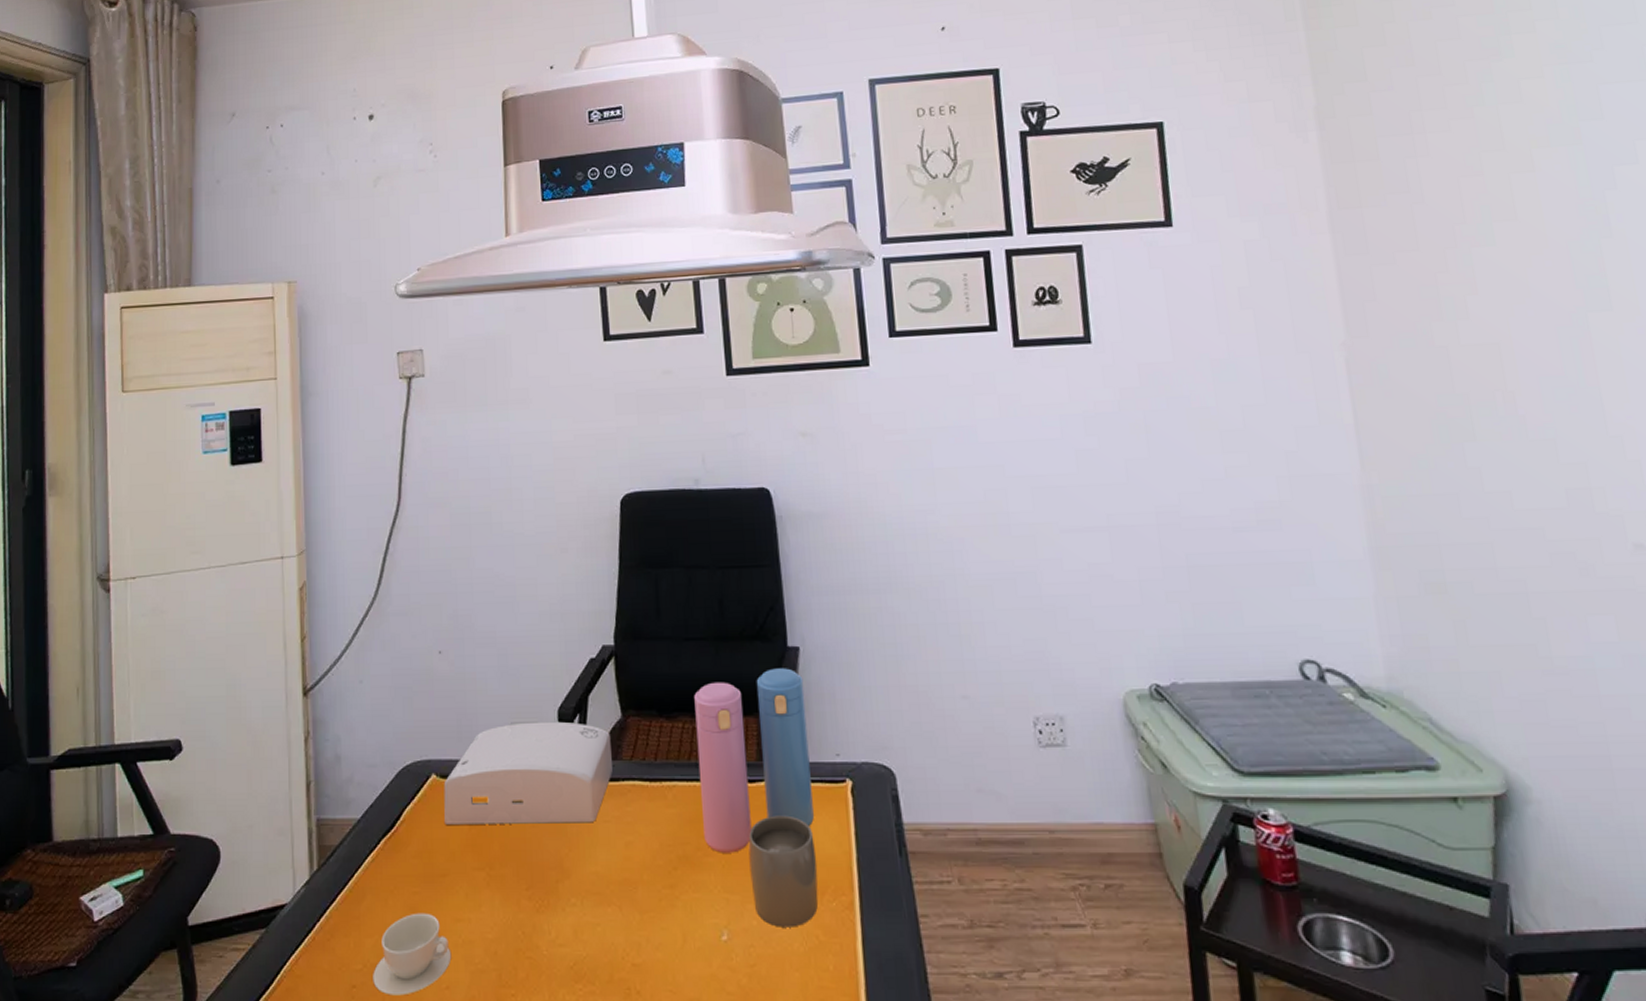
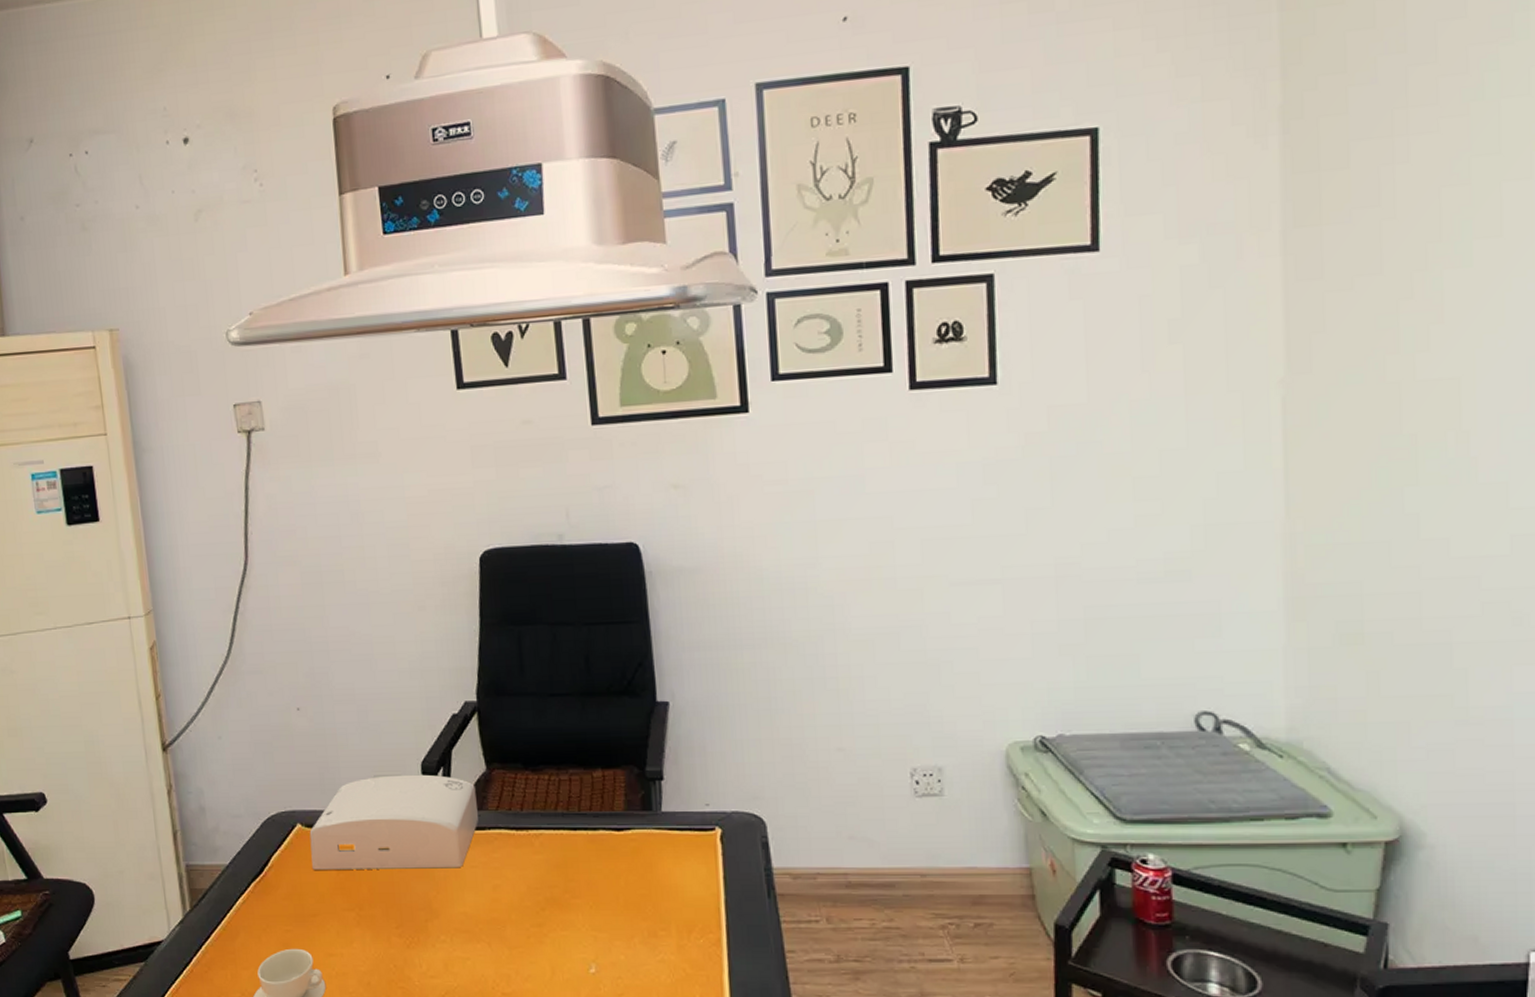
thermos: present [694,668,815,853] -> none [560,722,683,895]
mug: present [748,815,819,927] -> none [616,861,686,961]

